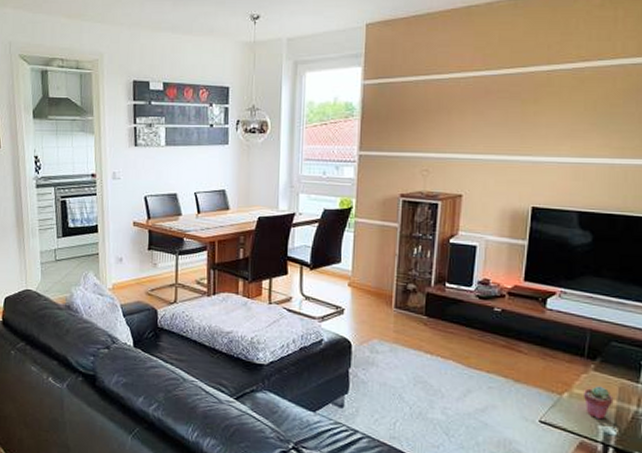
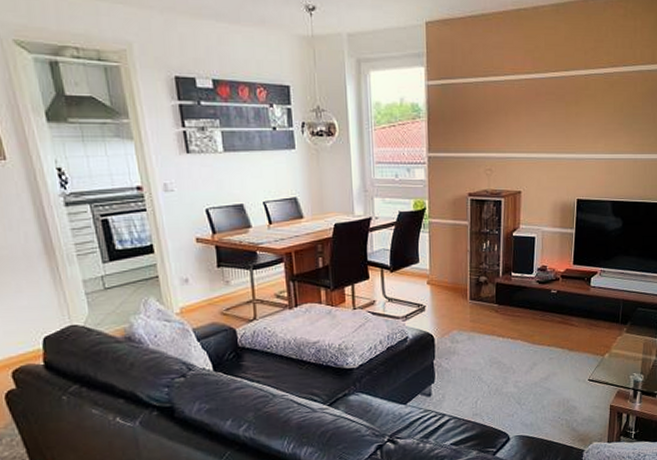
potted succulent: present [583,386,614,420] -> none [619,344,640,371]

